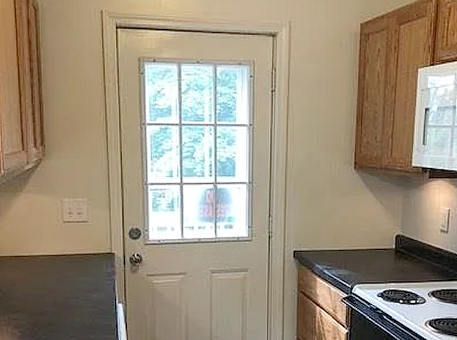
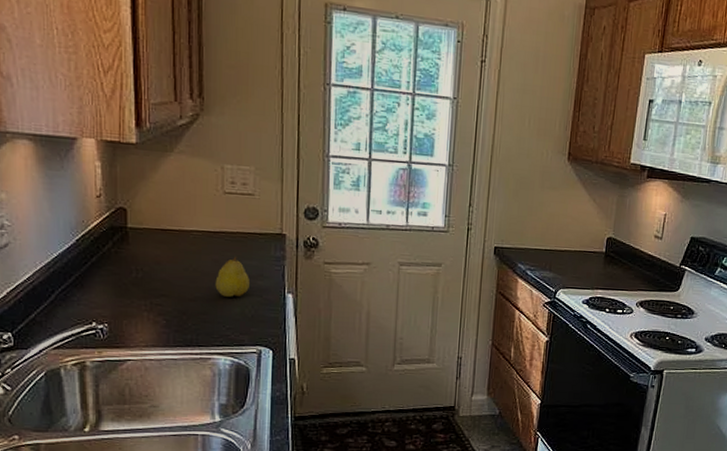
fruit: none [59,274,87,309] -> present [215,256,249,297]

